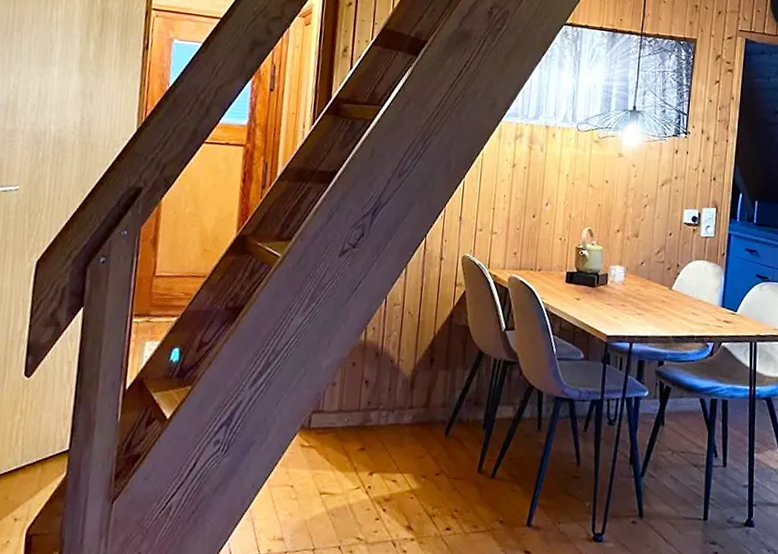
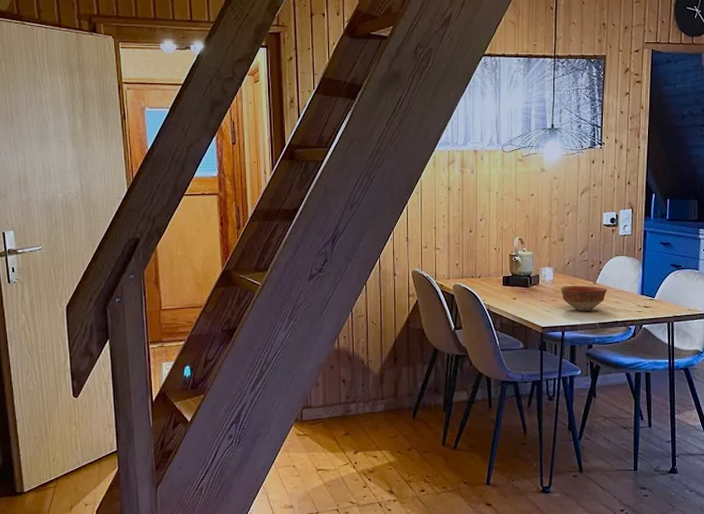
bowl: none [631,289,684,322] -> present [560,285,607,312]

